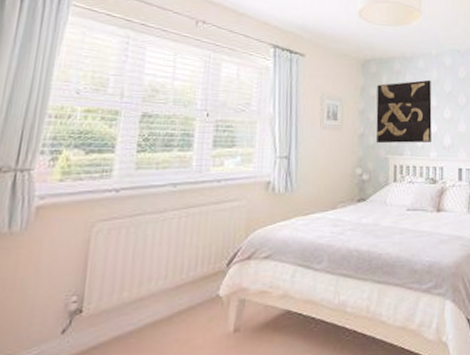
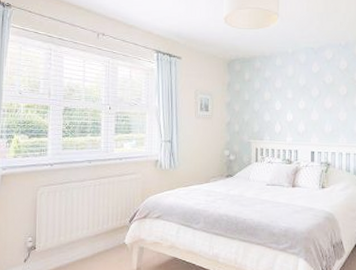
wall art: present [376,79,432,144] -> none [240,75,288,130]

